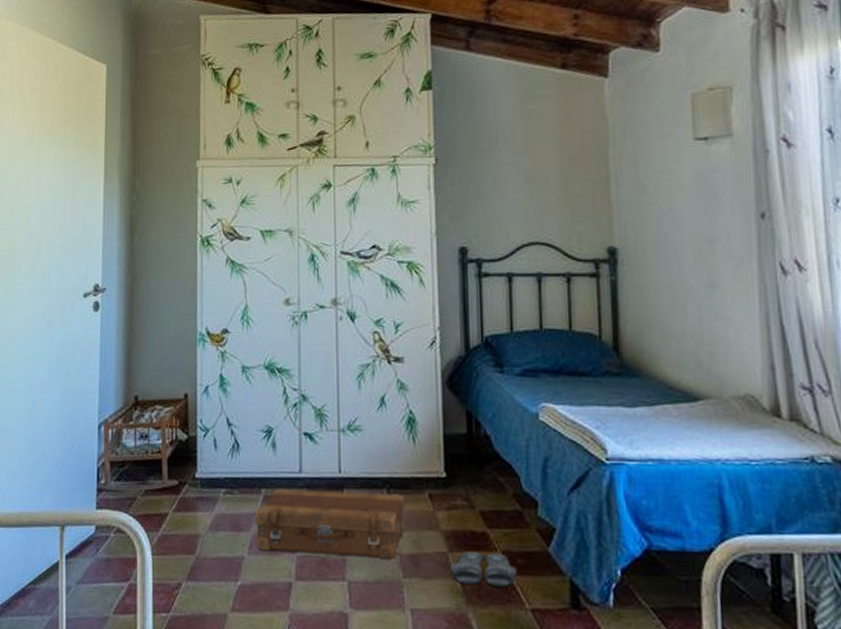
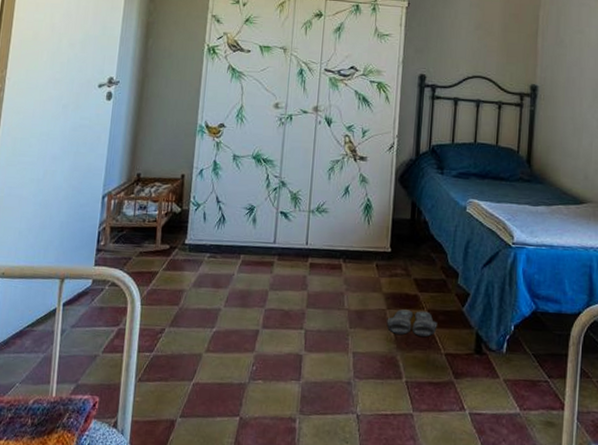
suitcase: present [254,487,405,559] -> none [232,254,357,313]

